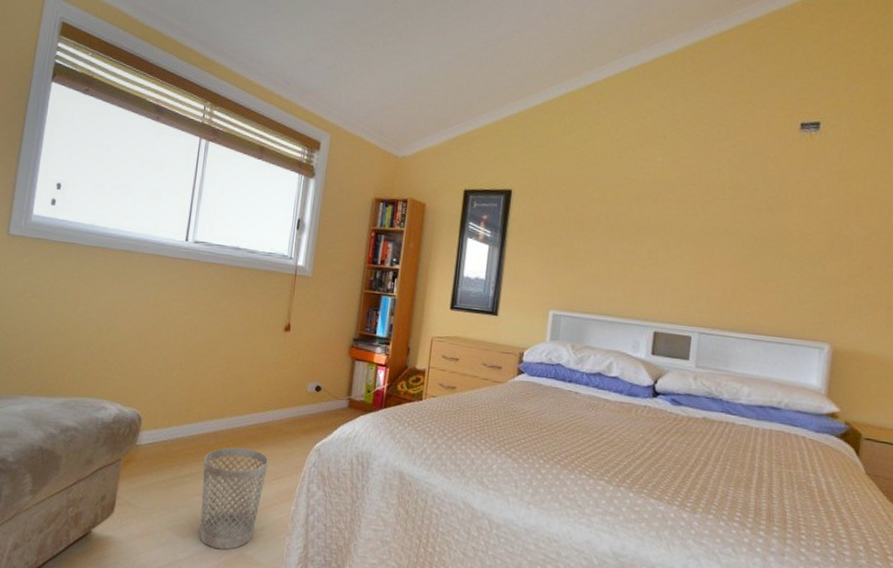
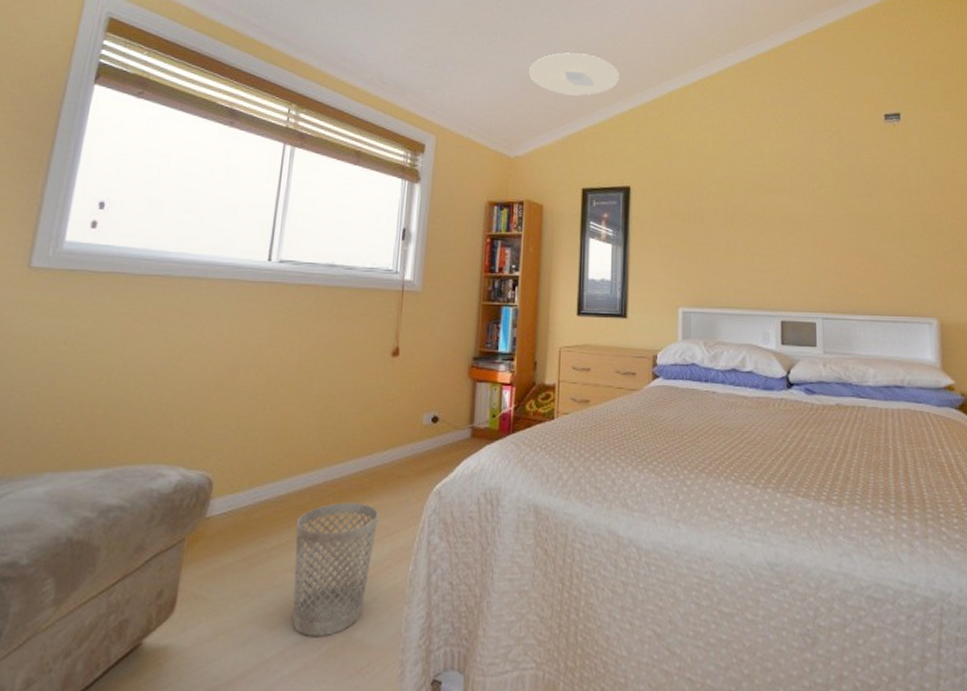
ceiling light: none [421,53,511,98] -> present [529,52,619,96]

